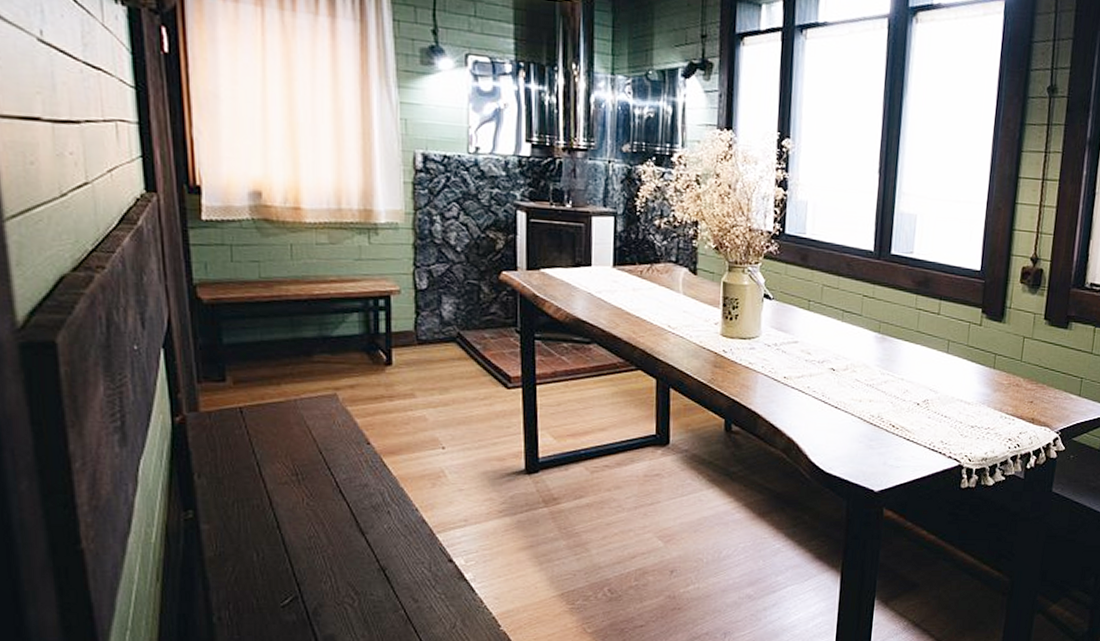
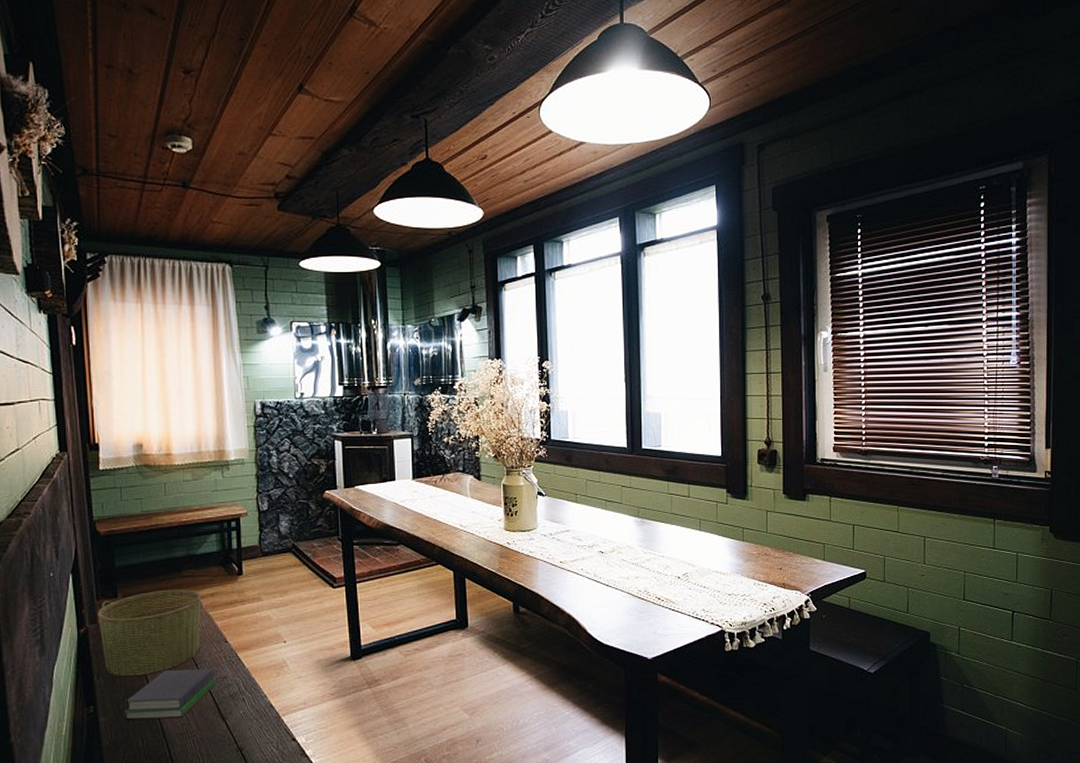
basket: none [198,376,338,479] -> present [97,589,202,677]
book: none [234,472,356,531] -> present [124,668,218,721]

